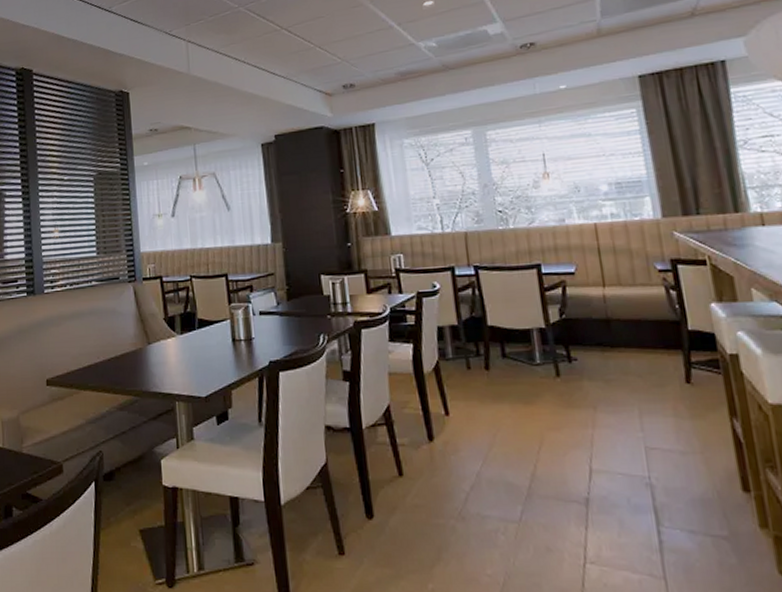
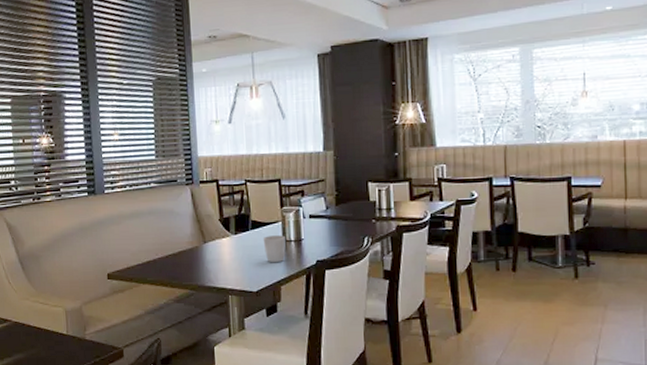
cup: none [210,334,236,365] -> present [263,235,286,263]

